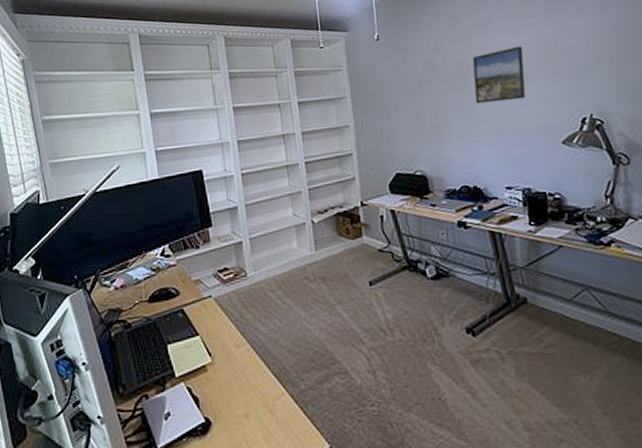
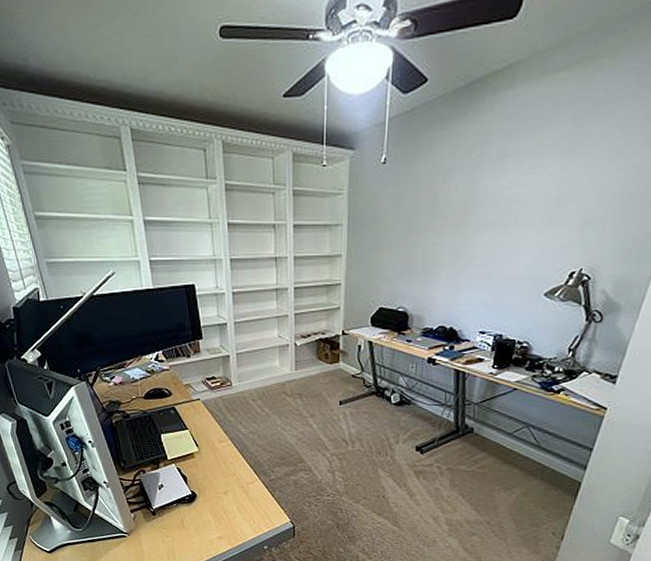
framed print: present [472,45,526,104] -> none [471,186,533,246]

